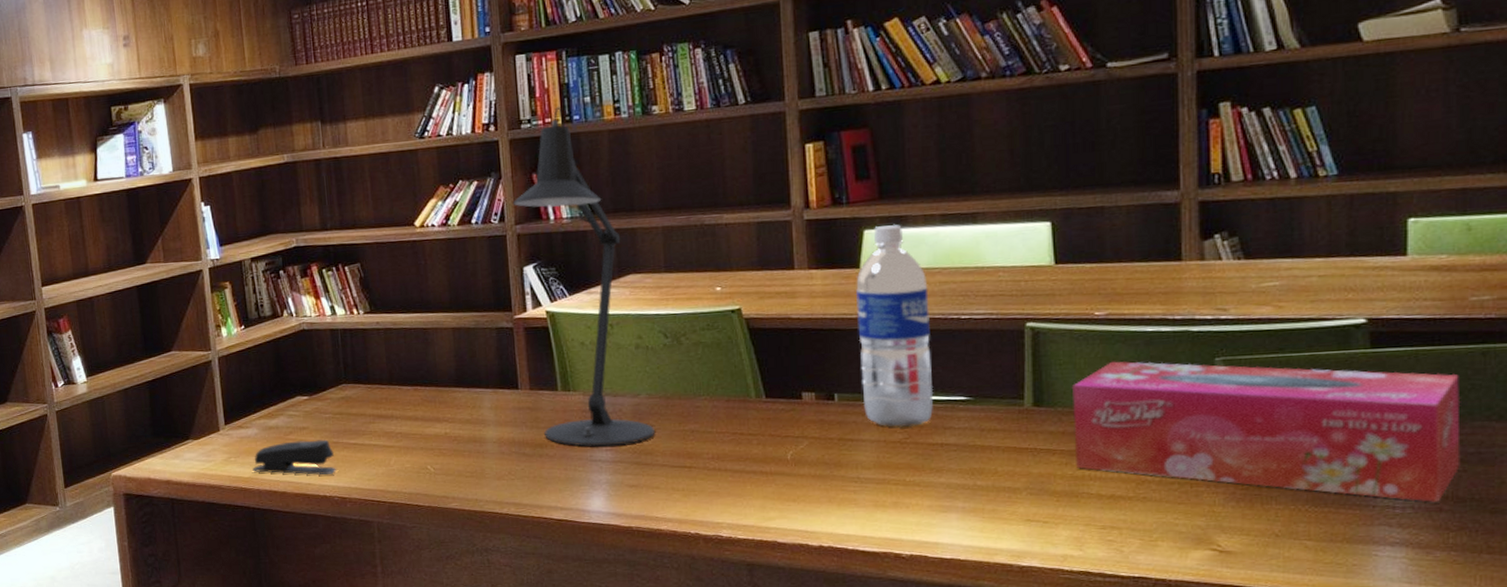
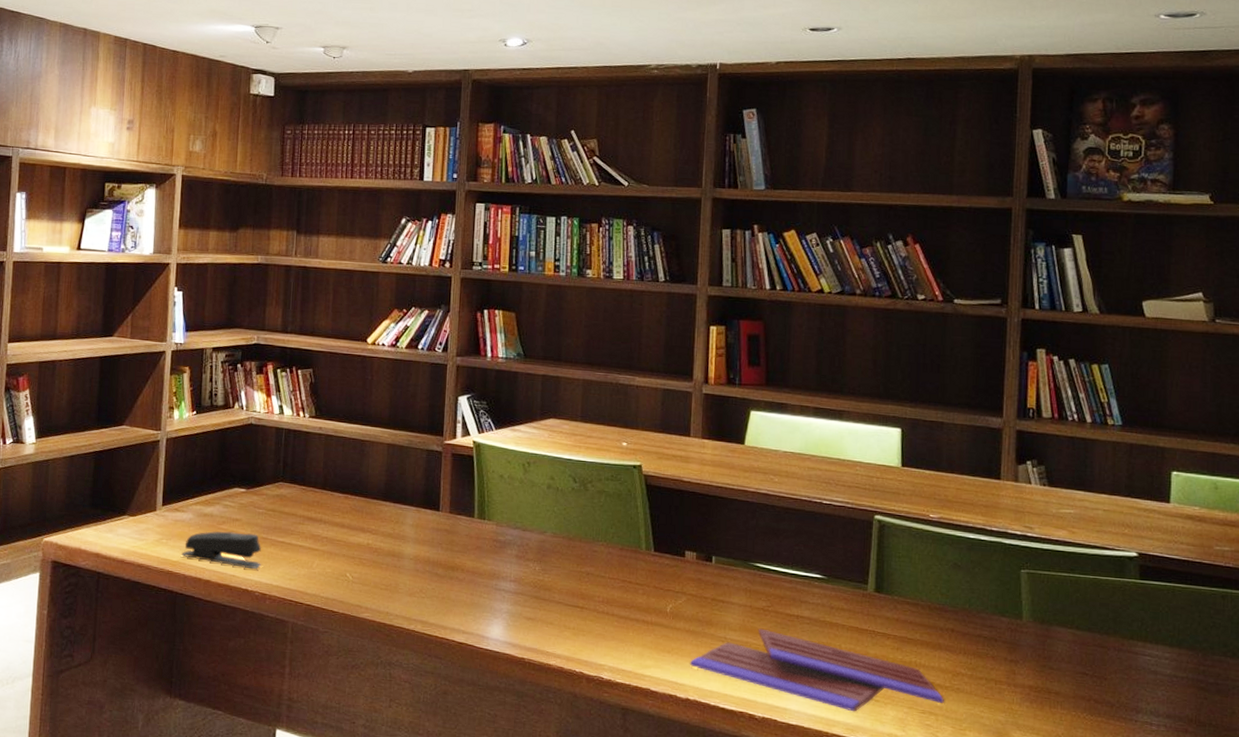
desk lamp: present [512,106,655,447] -> none [456,255,555,578]
book: none [819,462,1128,537] -> present [689,628,944,712]
water bottle: present [855,225,934,427] -> none [735,409,799,596]
tissue box: present [1071,361,1461,502] -> none [905,560,1205,724]

